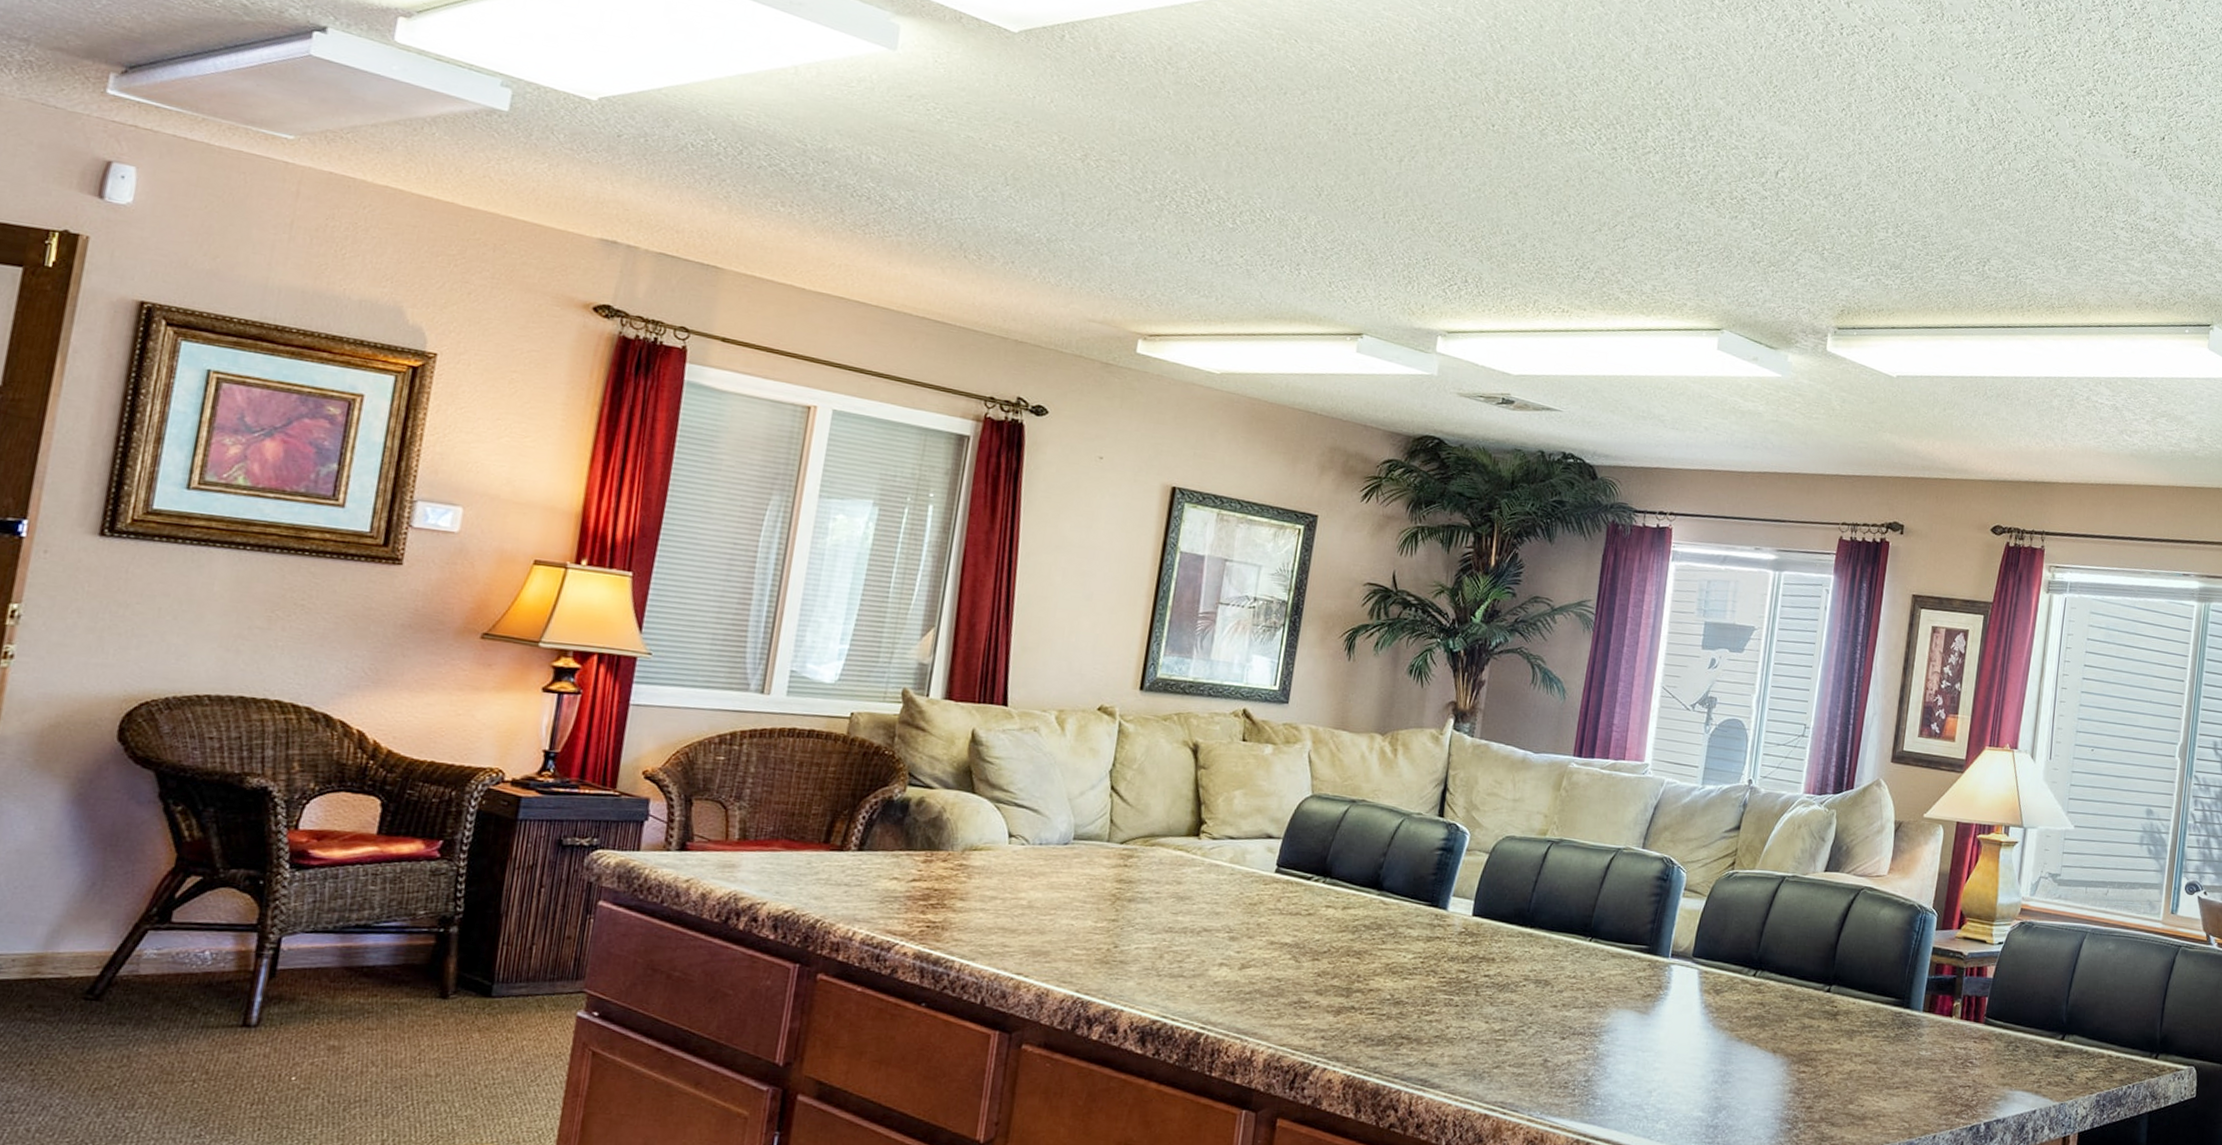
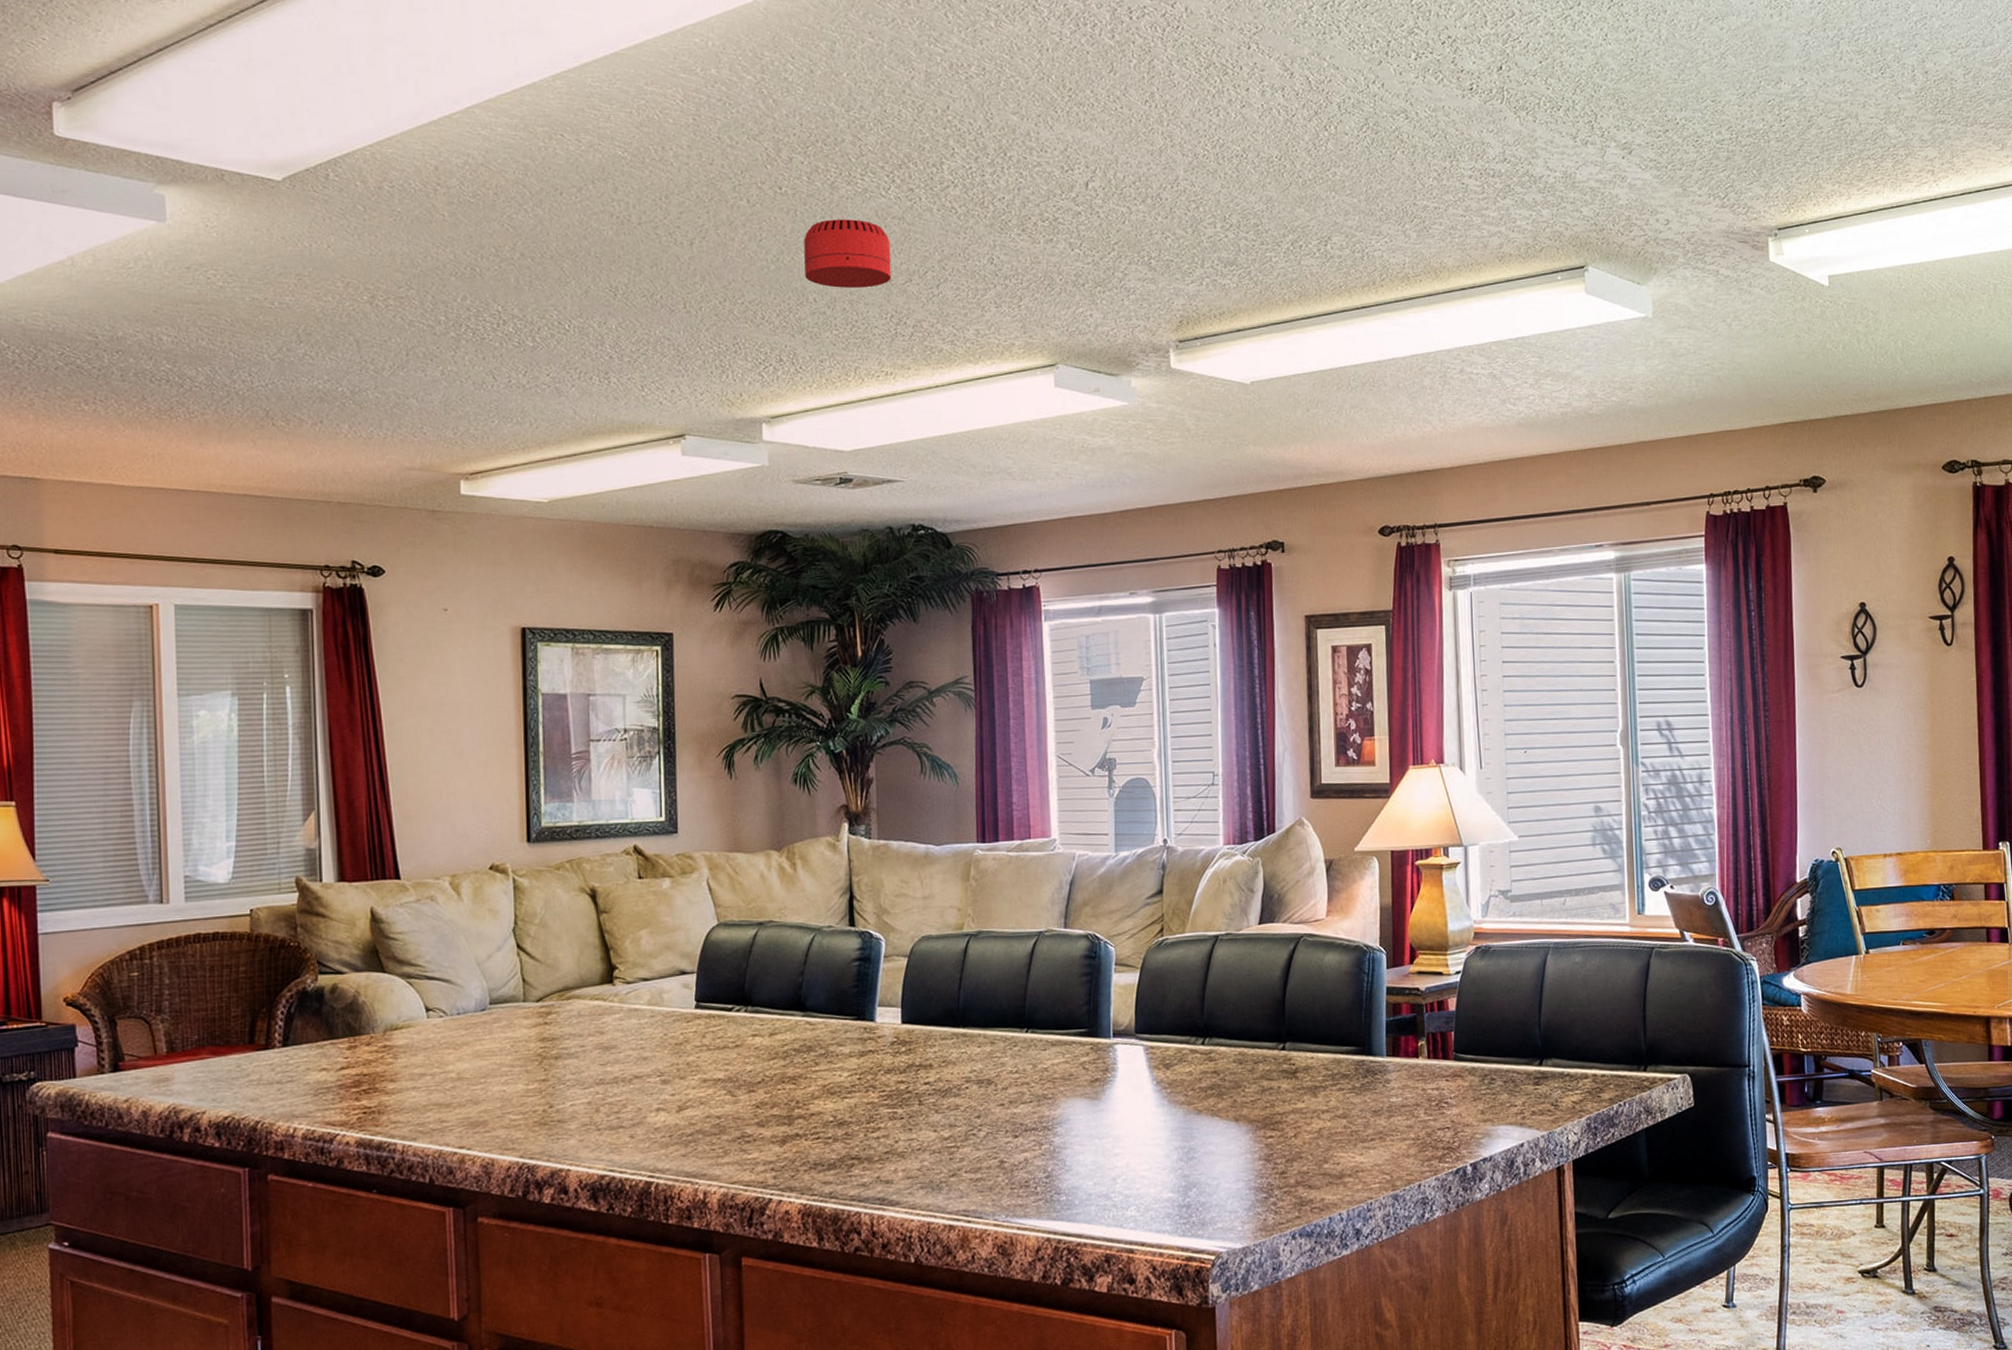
smoke detector: none [1502,161,1587,231] -> present [804,219,892,288]

